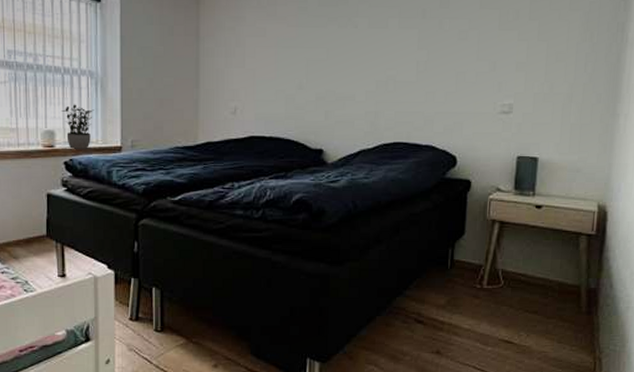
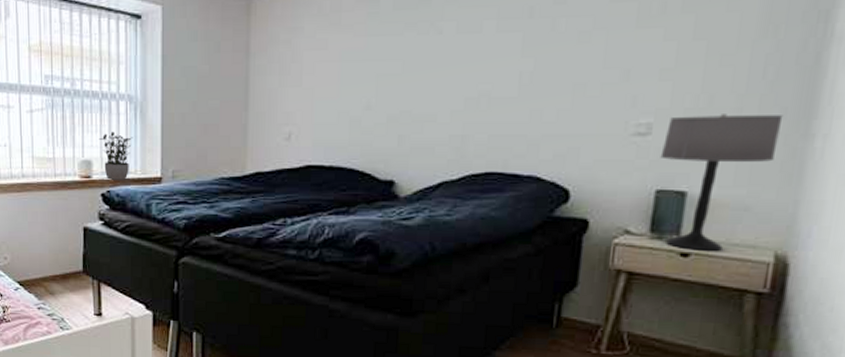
table lamp: none [519,98,599,203] -> present [660,114,784,251]

